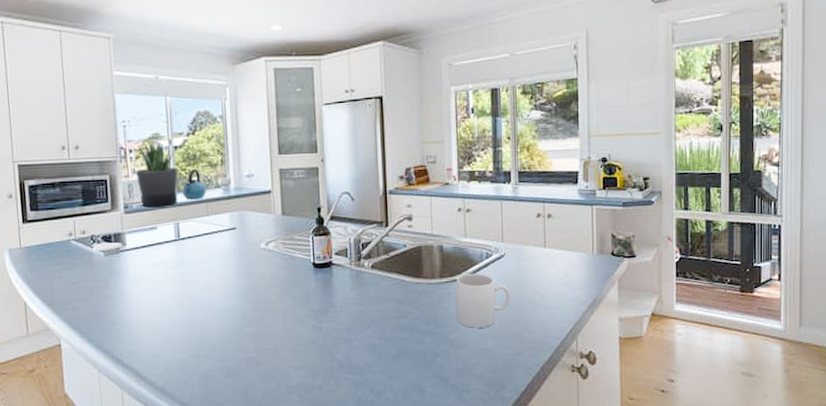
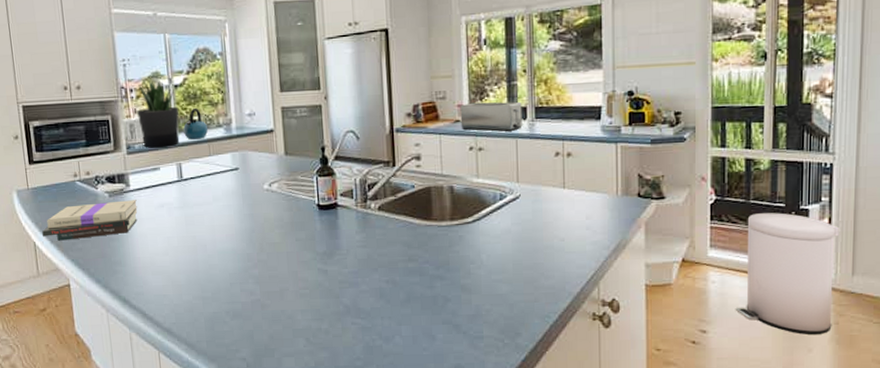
books: none [34,259,134,300] -> present [42,200,138,241]
toaster: none [449,166,507,194] -> present [460,101,523,132]
mug: present [454,273,510,328] -> none [466,215,526,273]
pedal bin: none [699,270,787,382] -> present [735,212,839,334]

